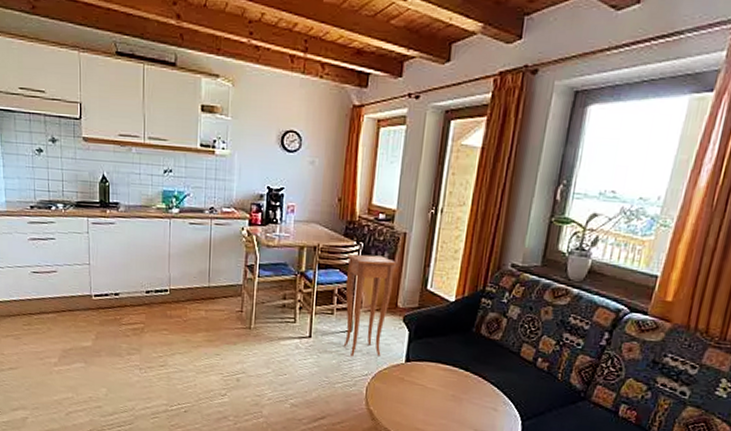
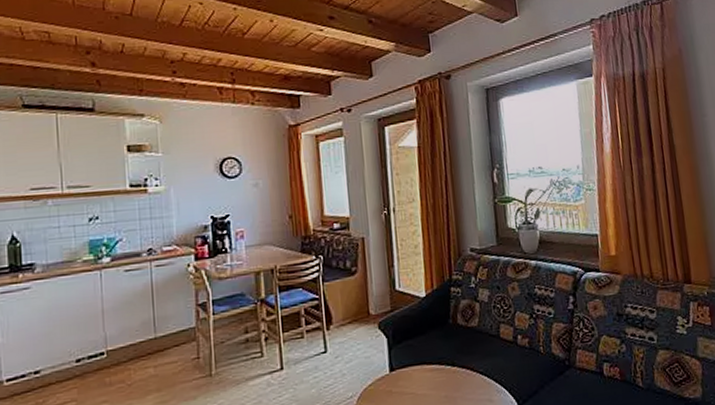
side table: present [343,254,397,358] -> none [308,265,363,381]

